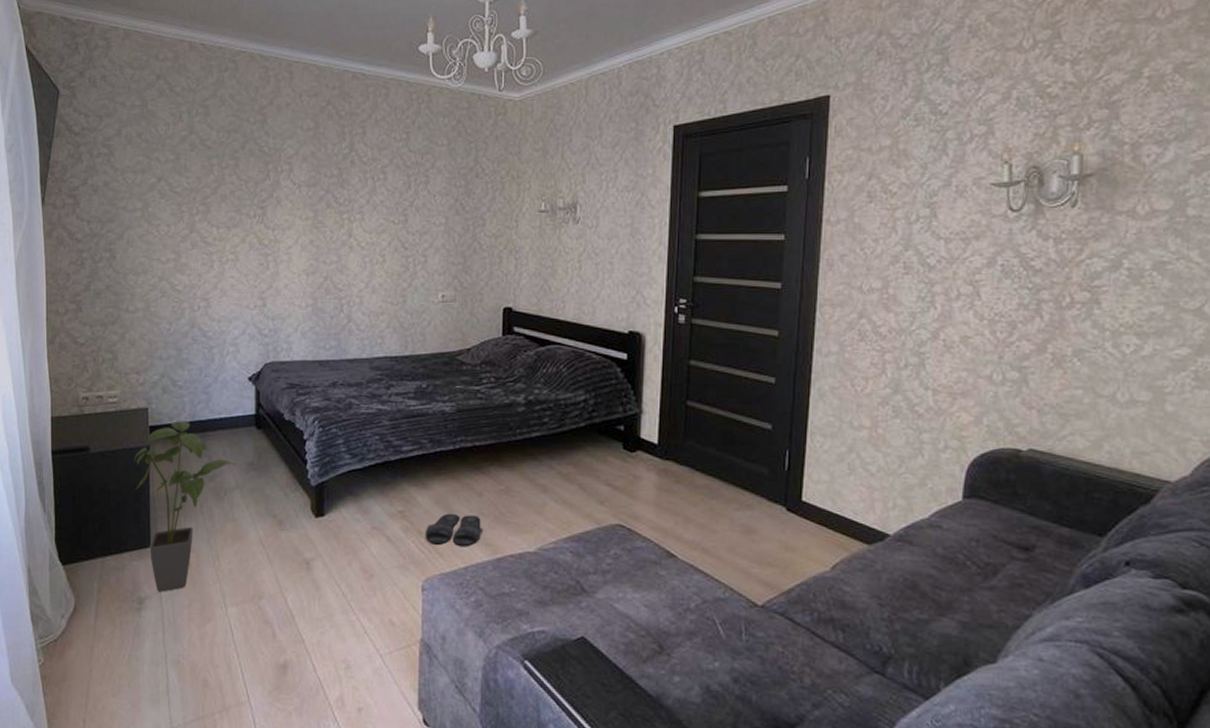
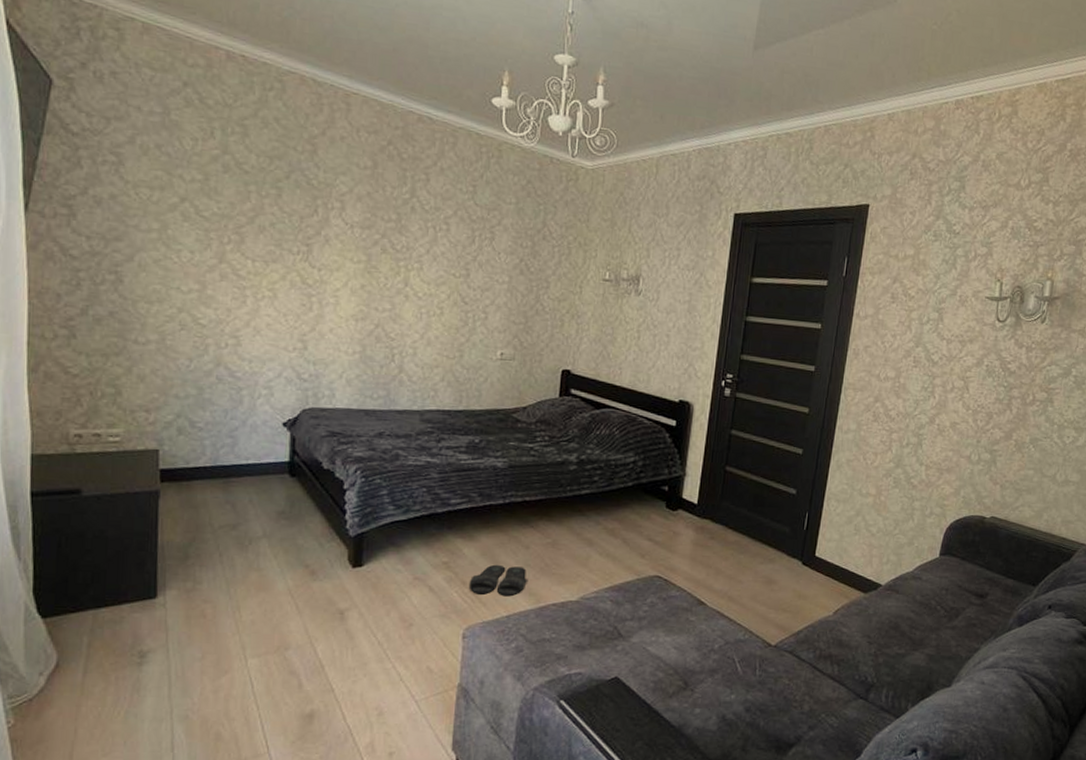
house plant: present [133,421,236,592] -> none [138,465,264,645]

